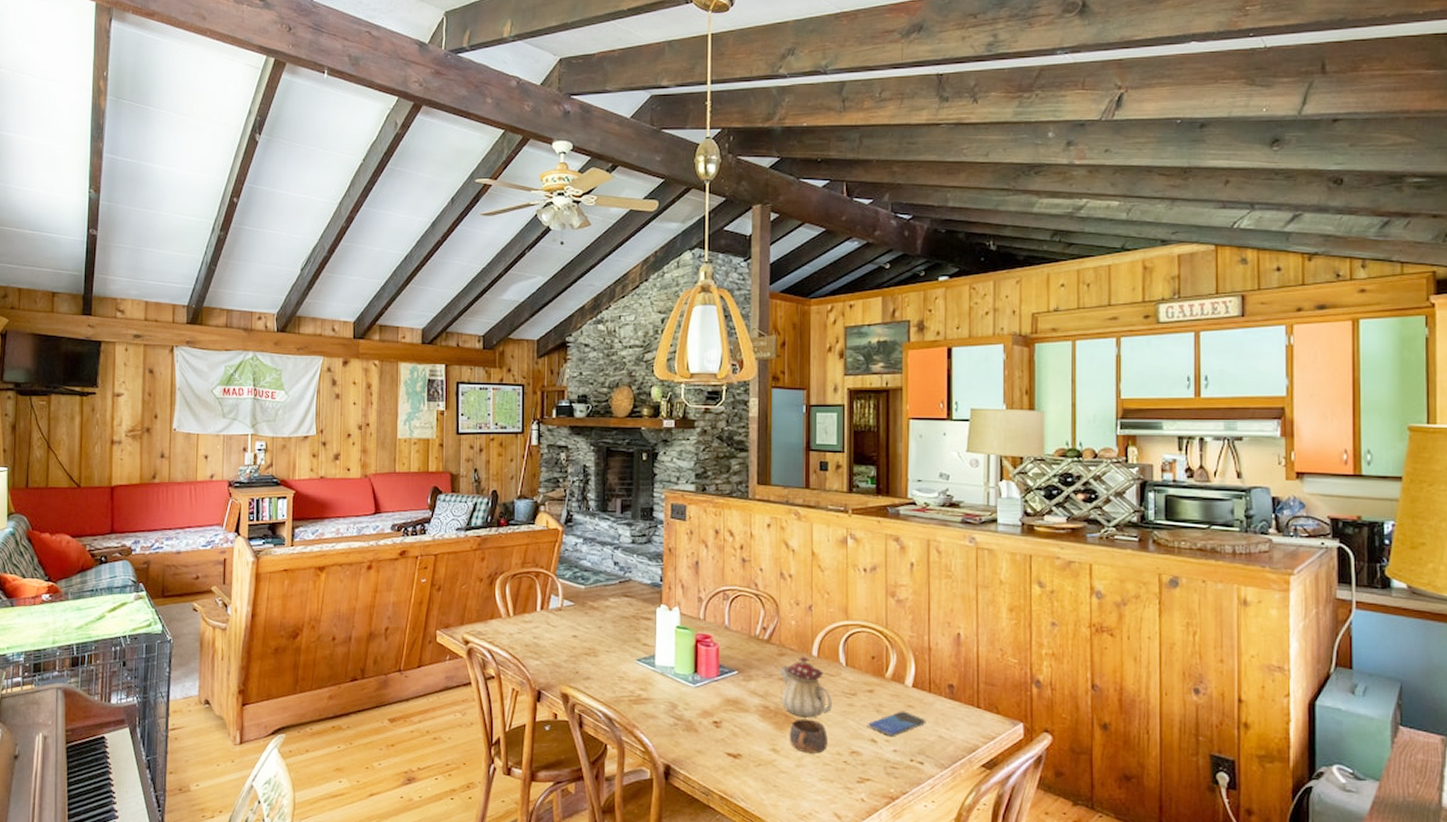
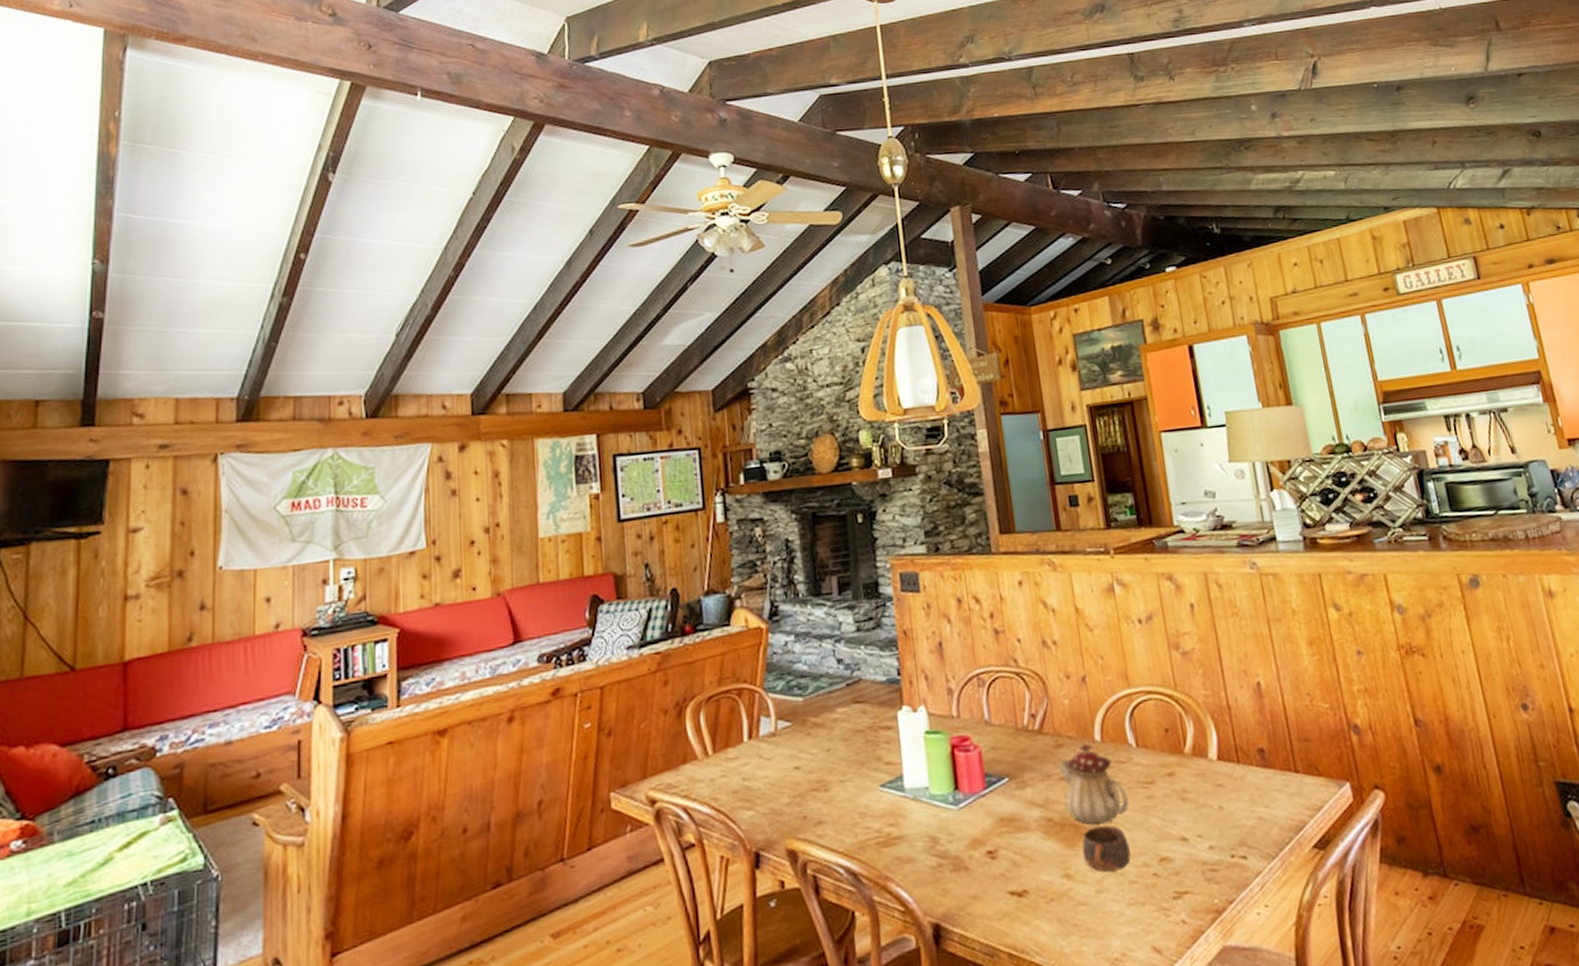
smartphone: present [868,711,926,737] -> none [1174,793,1241,830]

